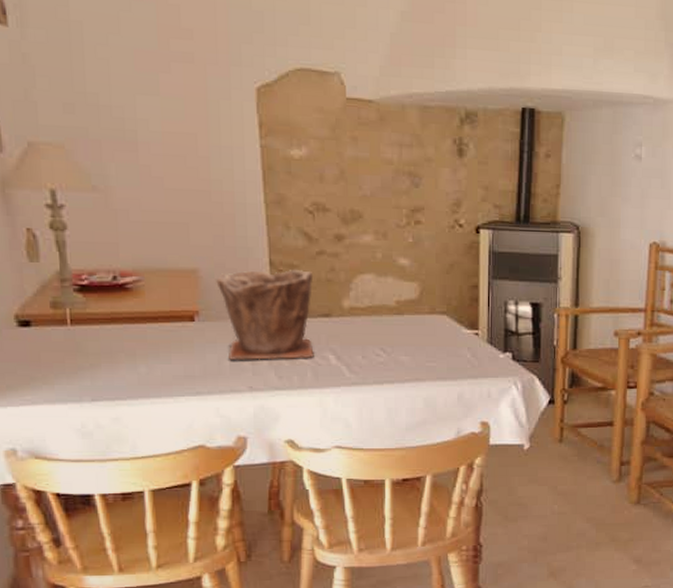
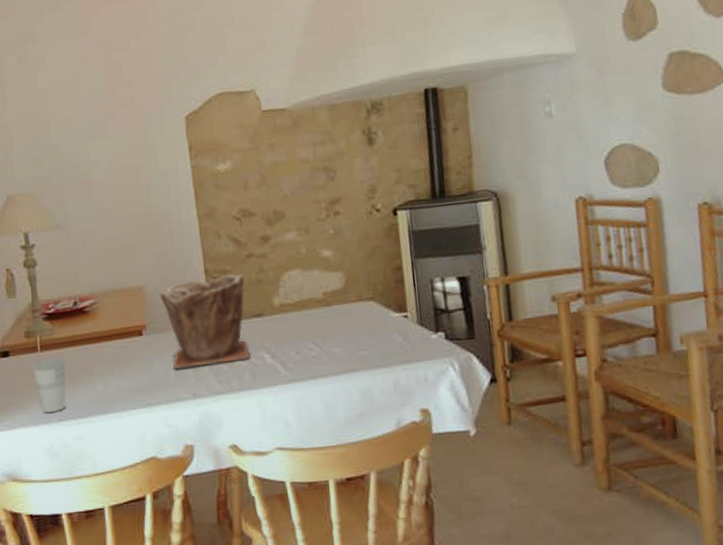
cup: none [58,335,103,392] -> present [30,358,67,414]

